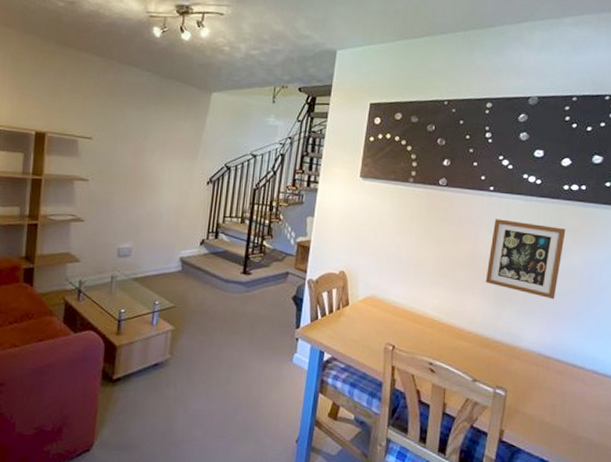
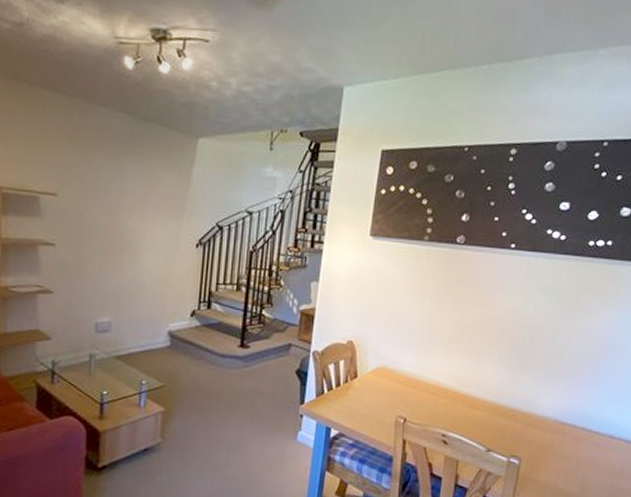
picture frame: present [485,219,566,300] -> none [502,279,589,364]

